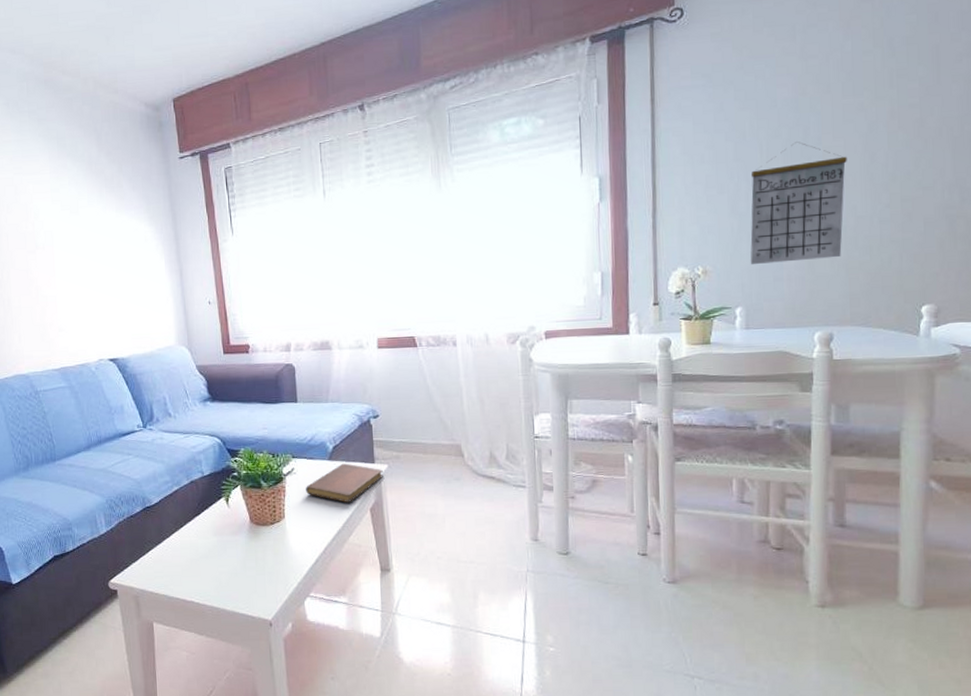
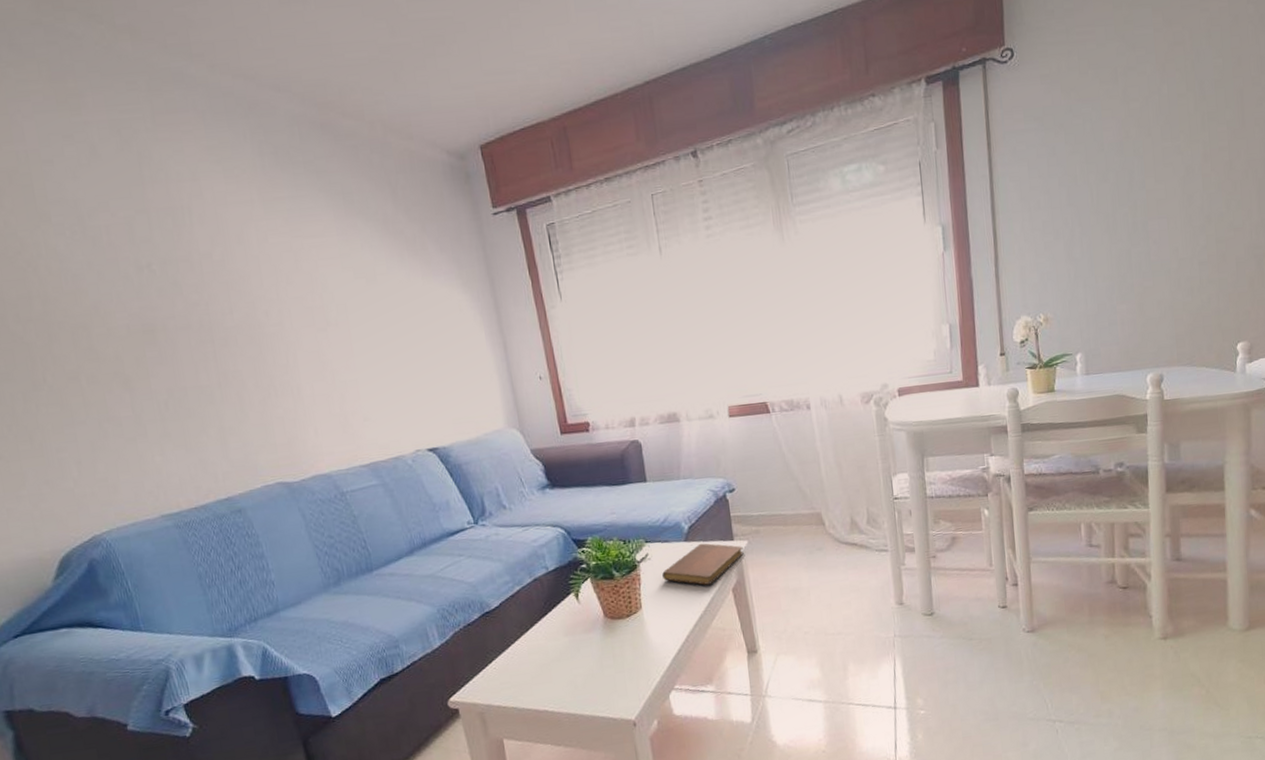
calendar: present [750,141,847,265] -> none [1084,185,1168,311]

